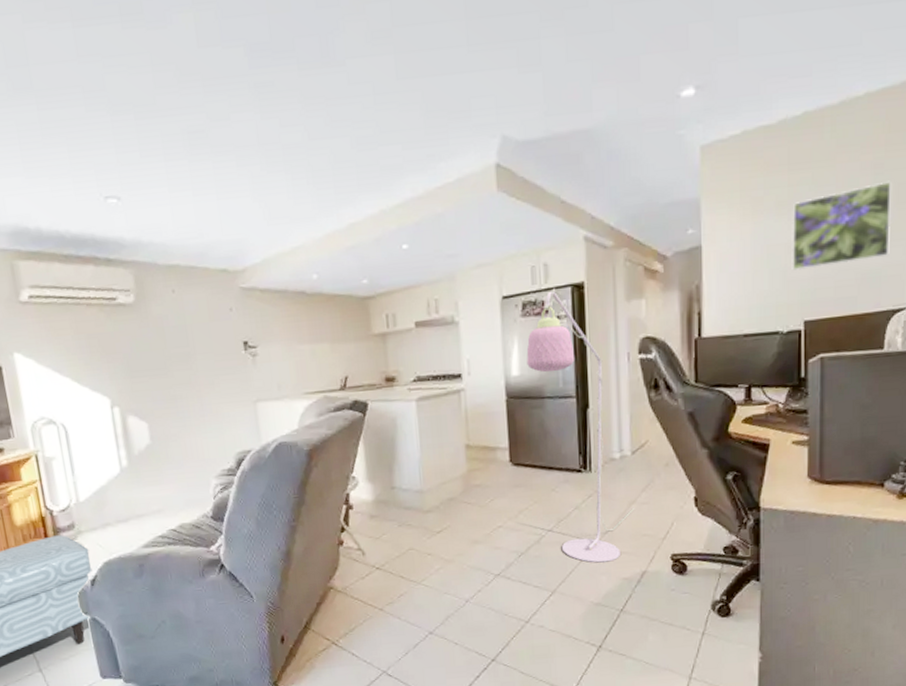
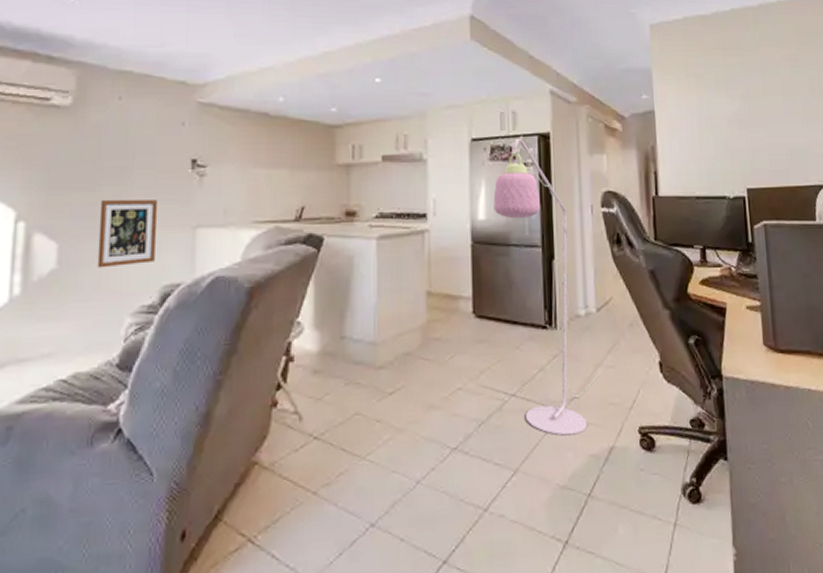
wall art: none [174,380,227,441] -> present [97,200,158,268]
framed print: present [792,180,892,271] -> none [729,73,811,141]

